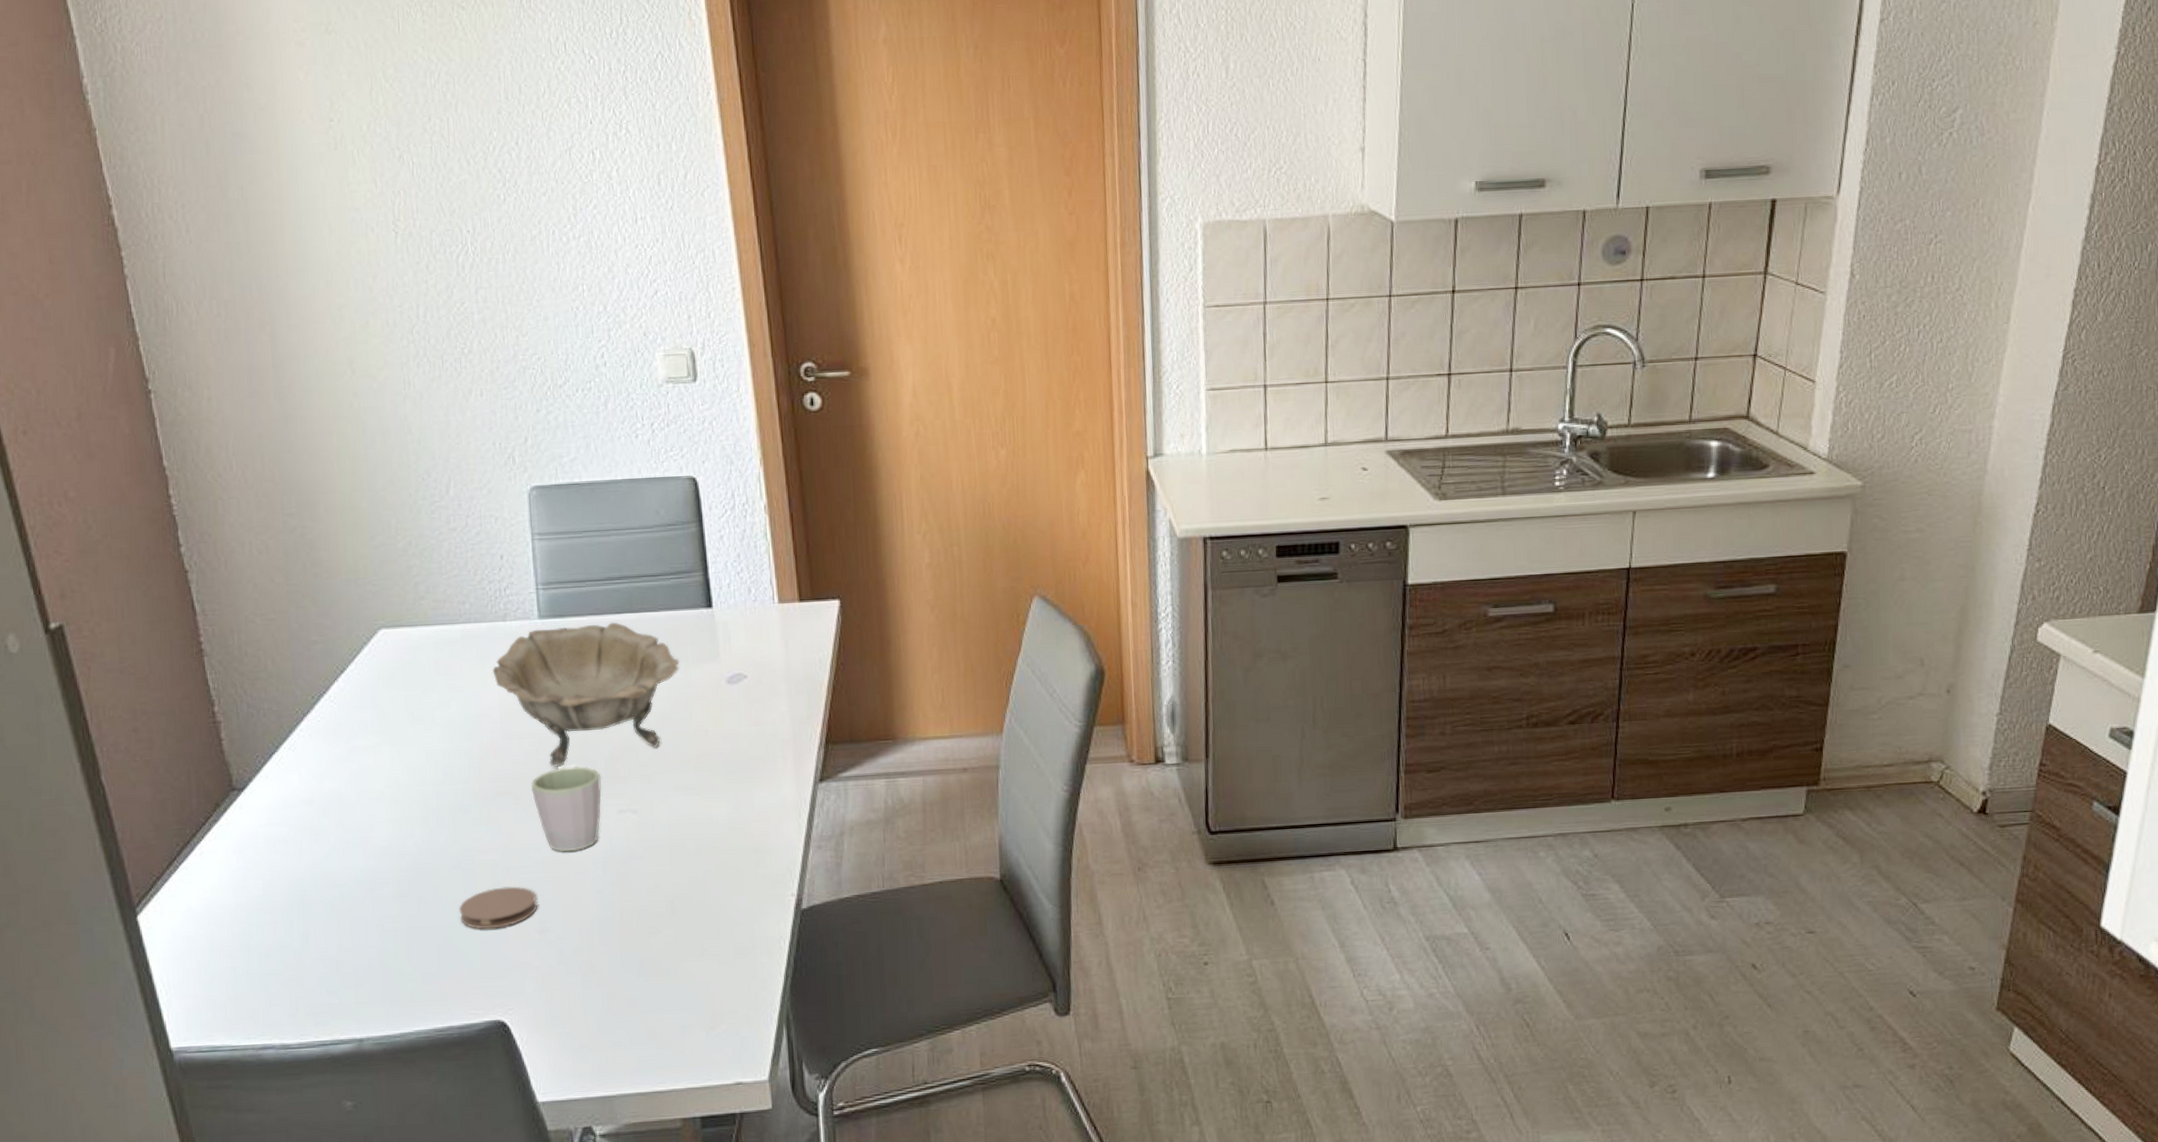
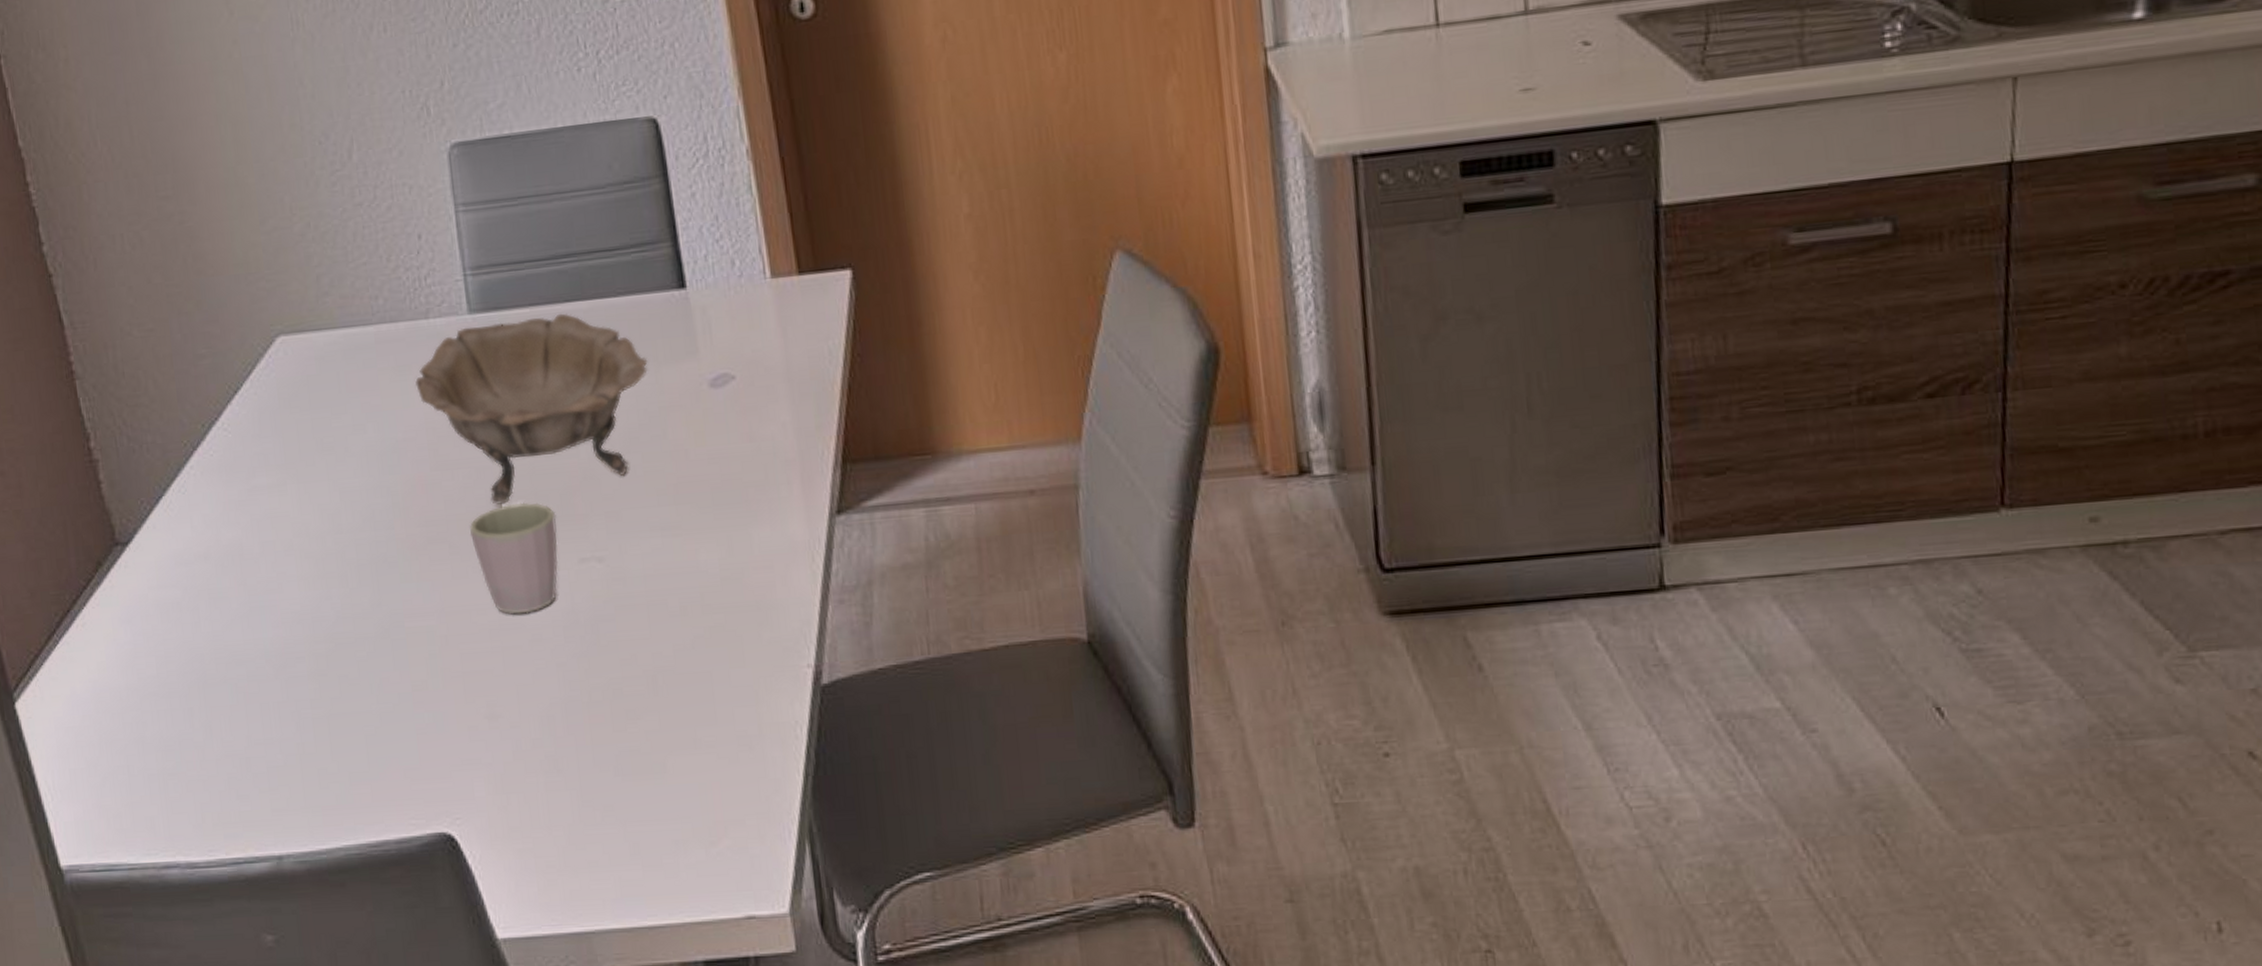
coaster: present [459,886,538,929] -> none [389,659,486,716]

